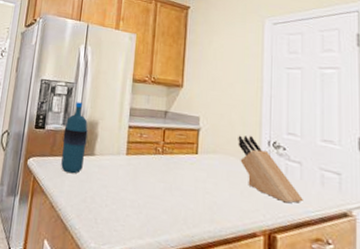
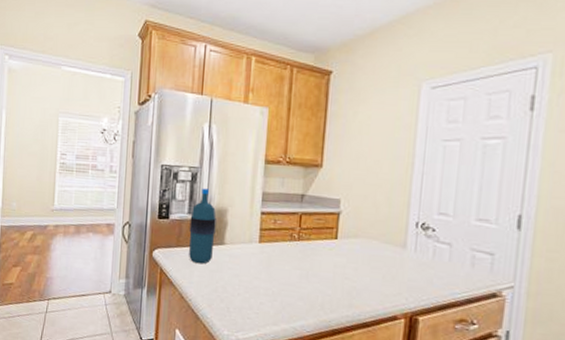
knife block: present [238,135,304,203] -> none [382,217,451,286]

